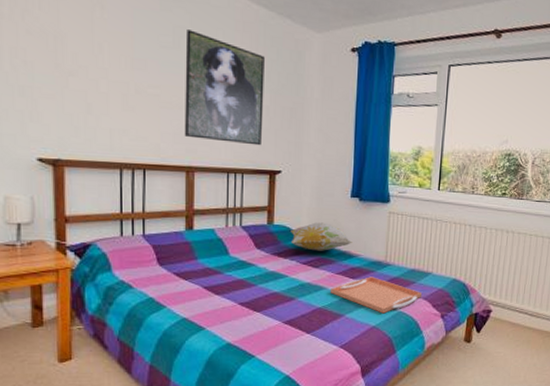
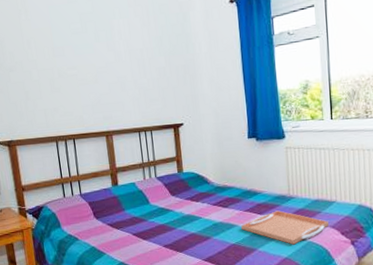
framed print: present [184,29,265,146] -> none [90,14,163,107]
decorative pillow: present [291,222,353,251] -> none [198,165,255,192]

